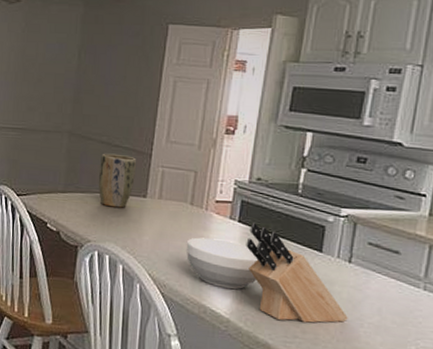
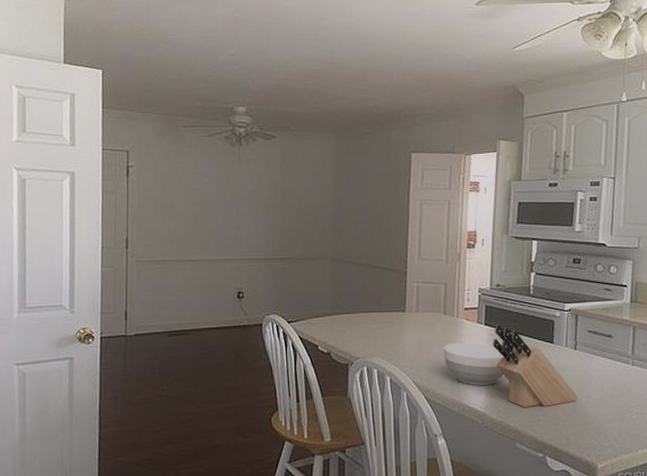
plant pot: present [98,153,136,208] -> none [361,274,394,324]

